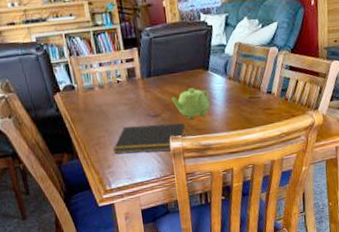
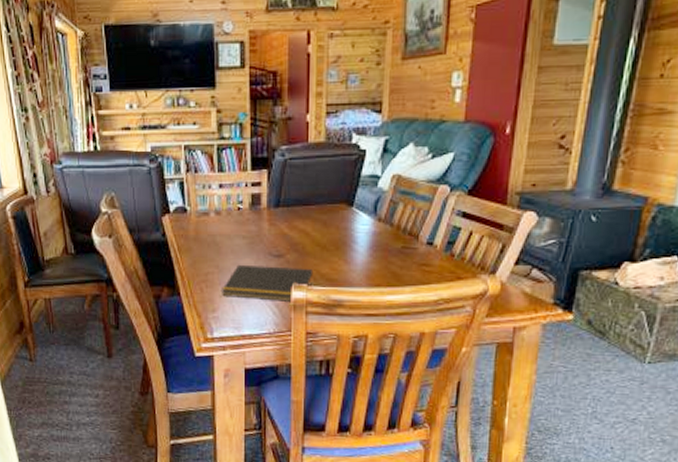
teapot: present [171,87,211,119] -> none [301,226,351,265]

